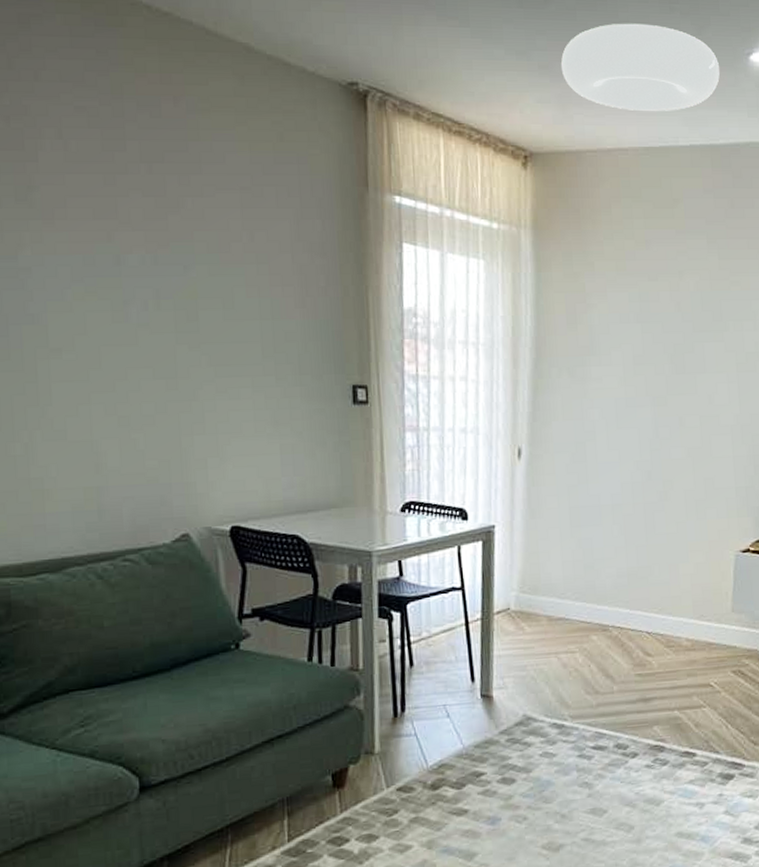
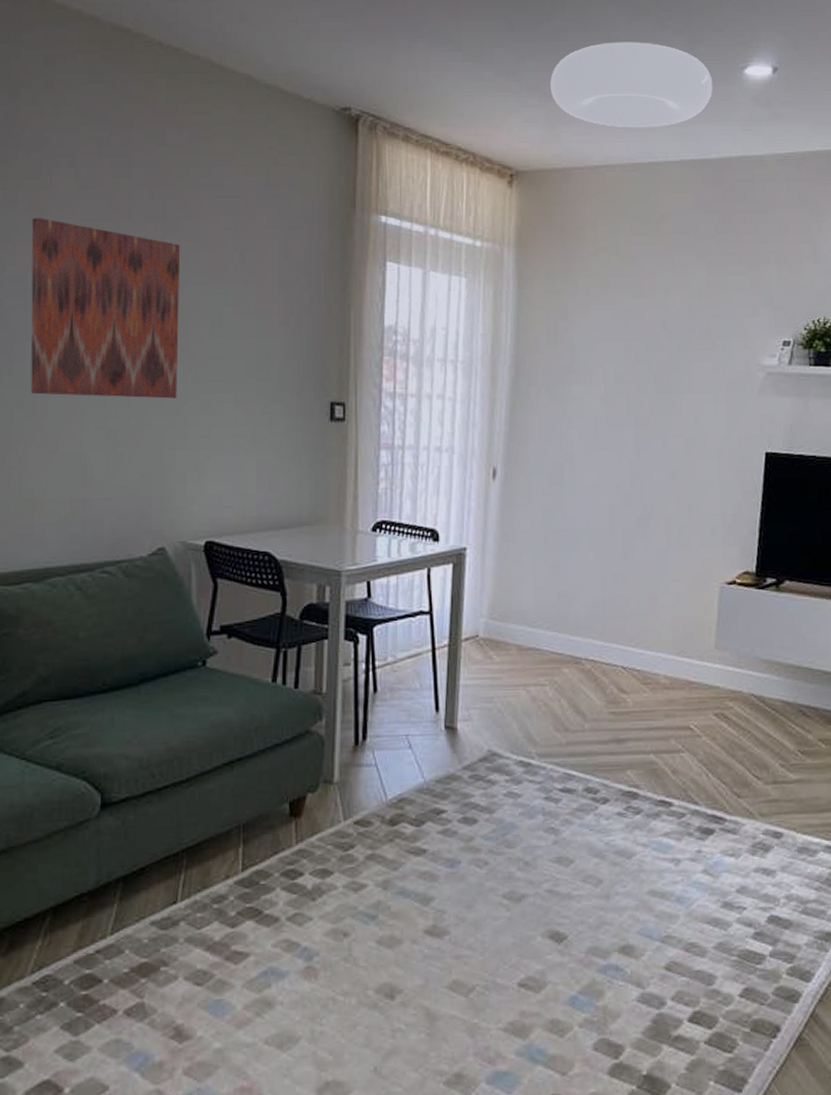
wall art: none [18,193,192,384] -> present [30,218,180,399]

